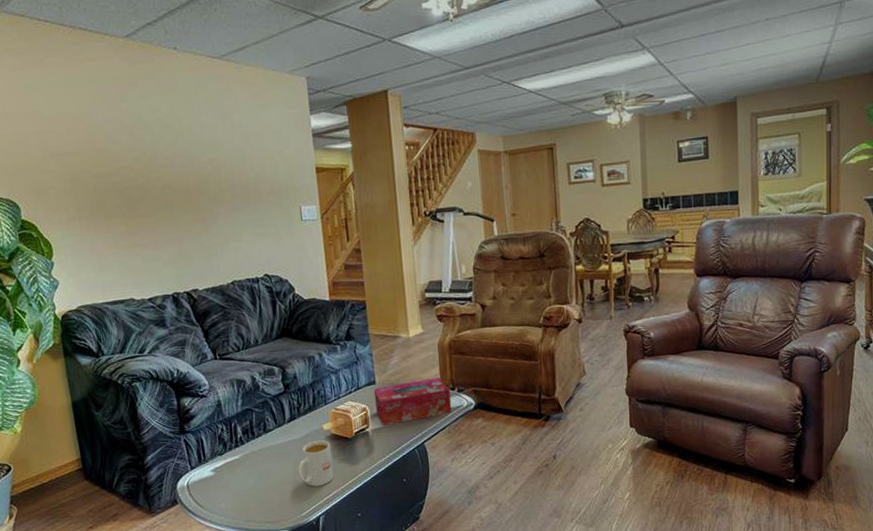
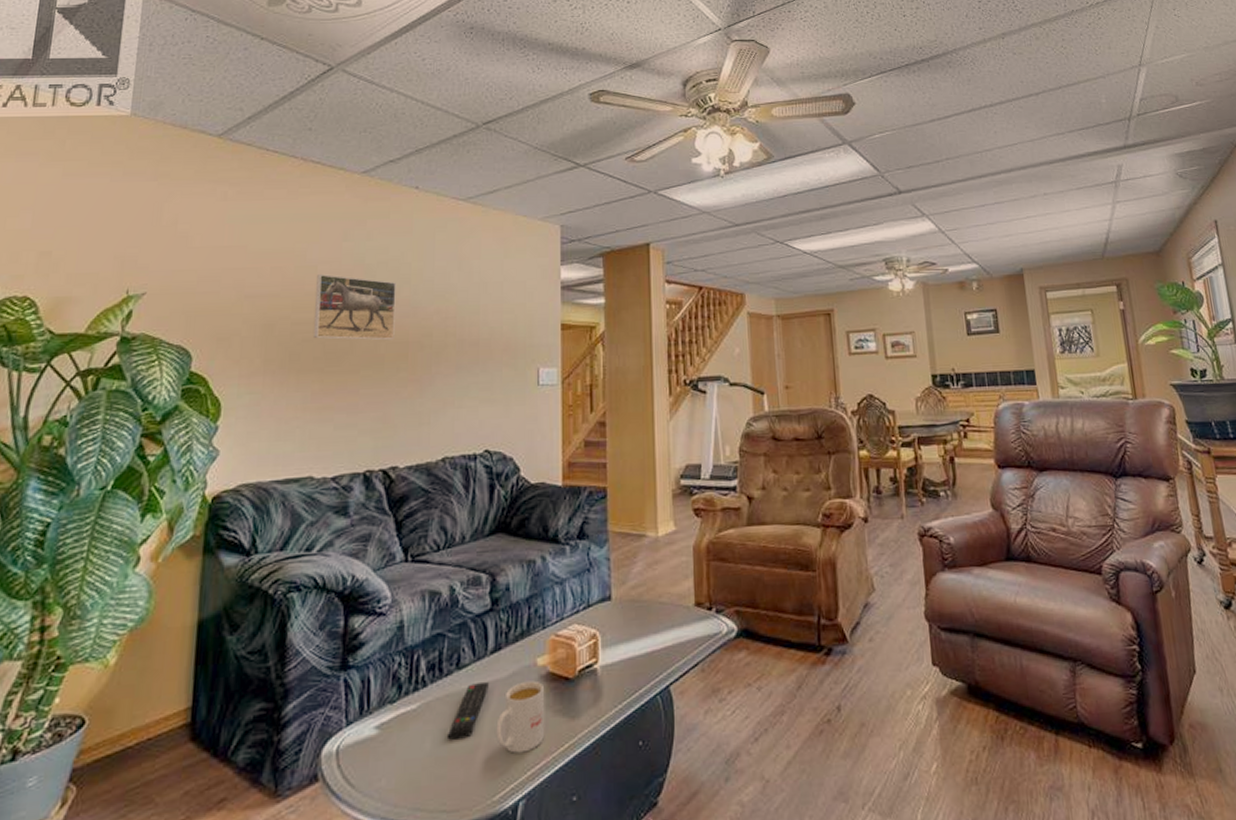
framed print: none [105,133,178,189] -> present [314,274,396,341]
remote control: none [264,441,289,479] -> present [448,682,489,741]
tissue box: present [374,378,452,426] -> none [609,592,708,661]

